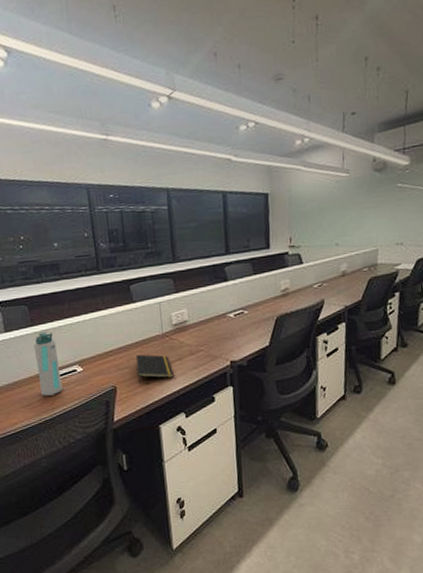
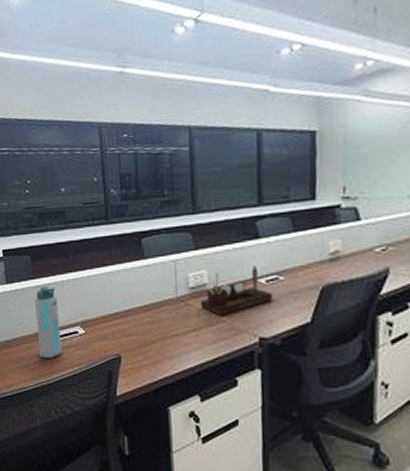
notepad: present [135,354,174,384] -> none [144,320,188,355]
desk organizer: none [182,303,240,346] -> present [200,265,273,315]

